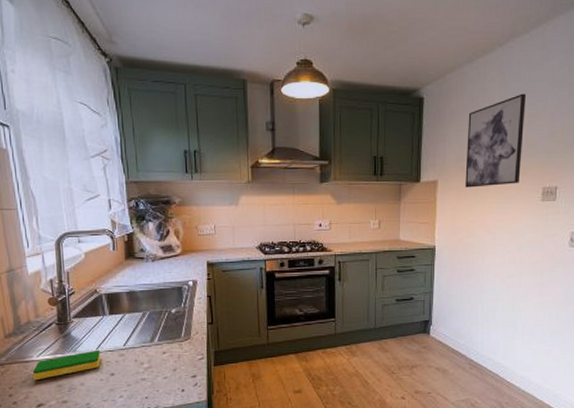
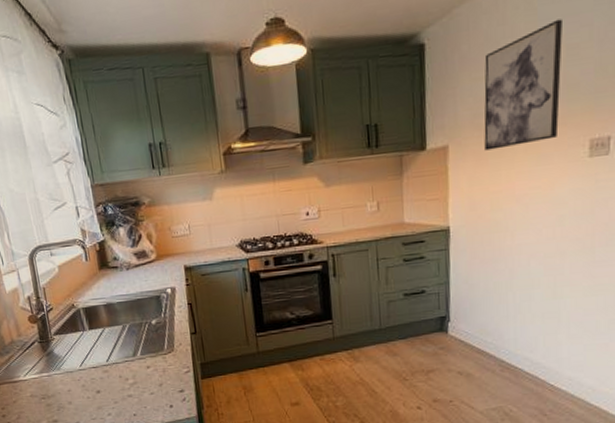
dish sponge: present [32,350,101,381] -> none [21,367,86,401]

